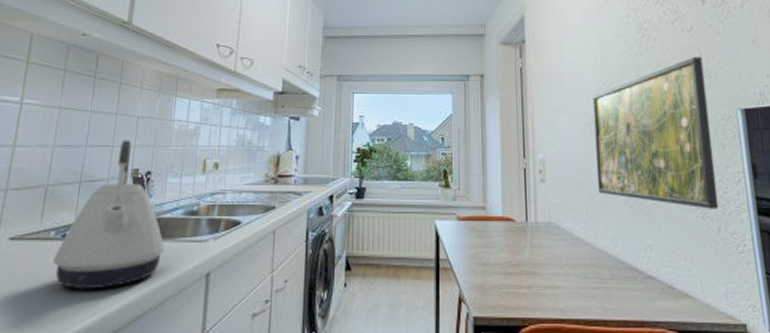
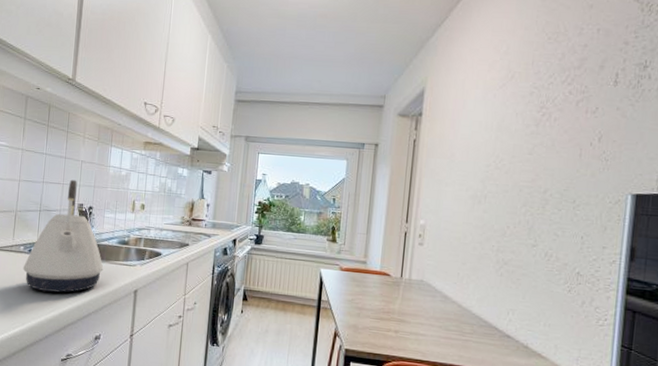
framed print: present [593,56,719,209] -> none [471,139,602,285]

